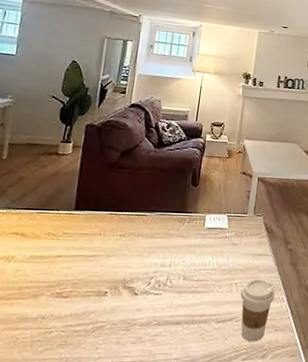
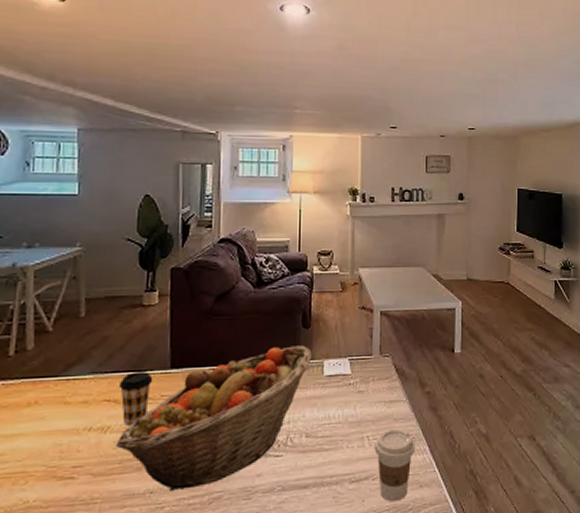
fruit basket: none [17,199,197,319] -> present [116,345,312,492]
coffee cup: none [26,210,58,258] -> present [118,371,153,427]

